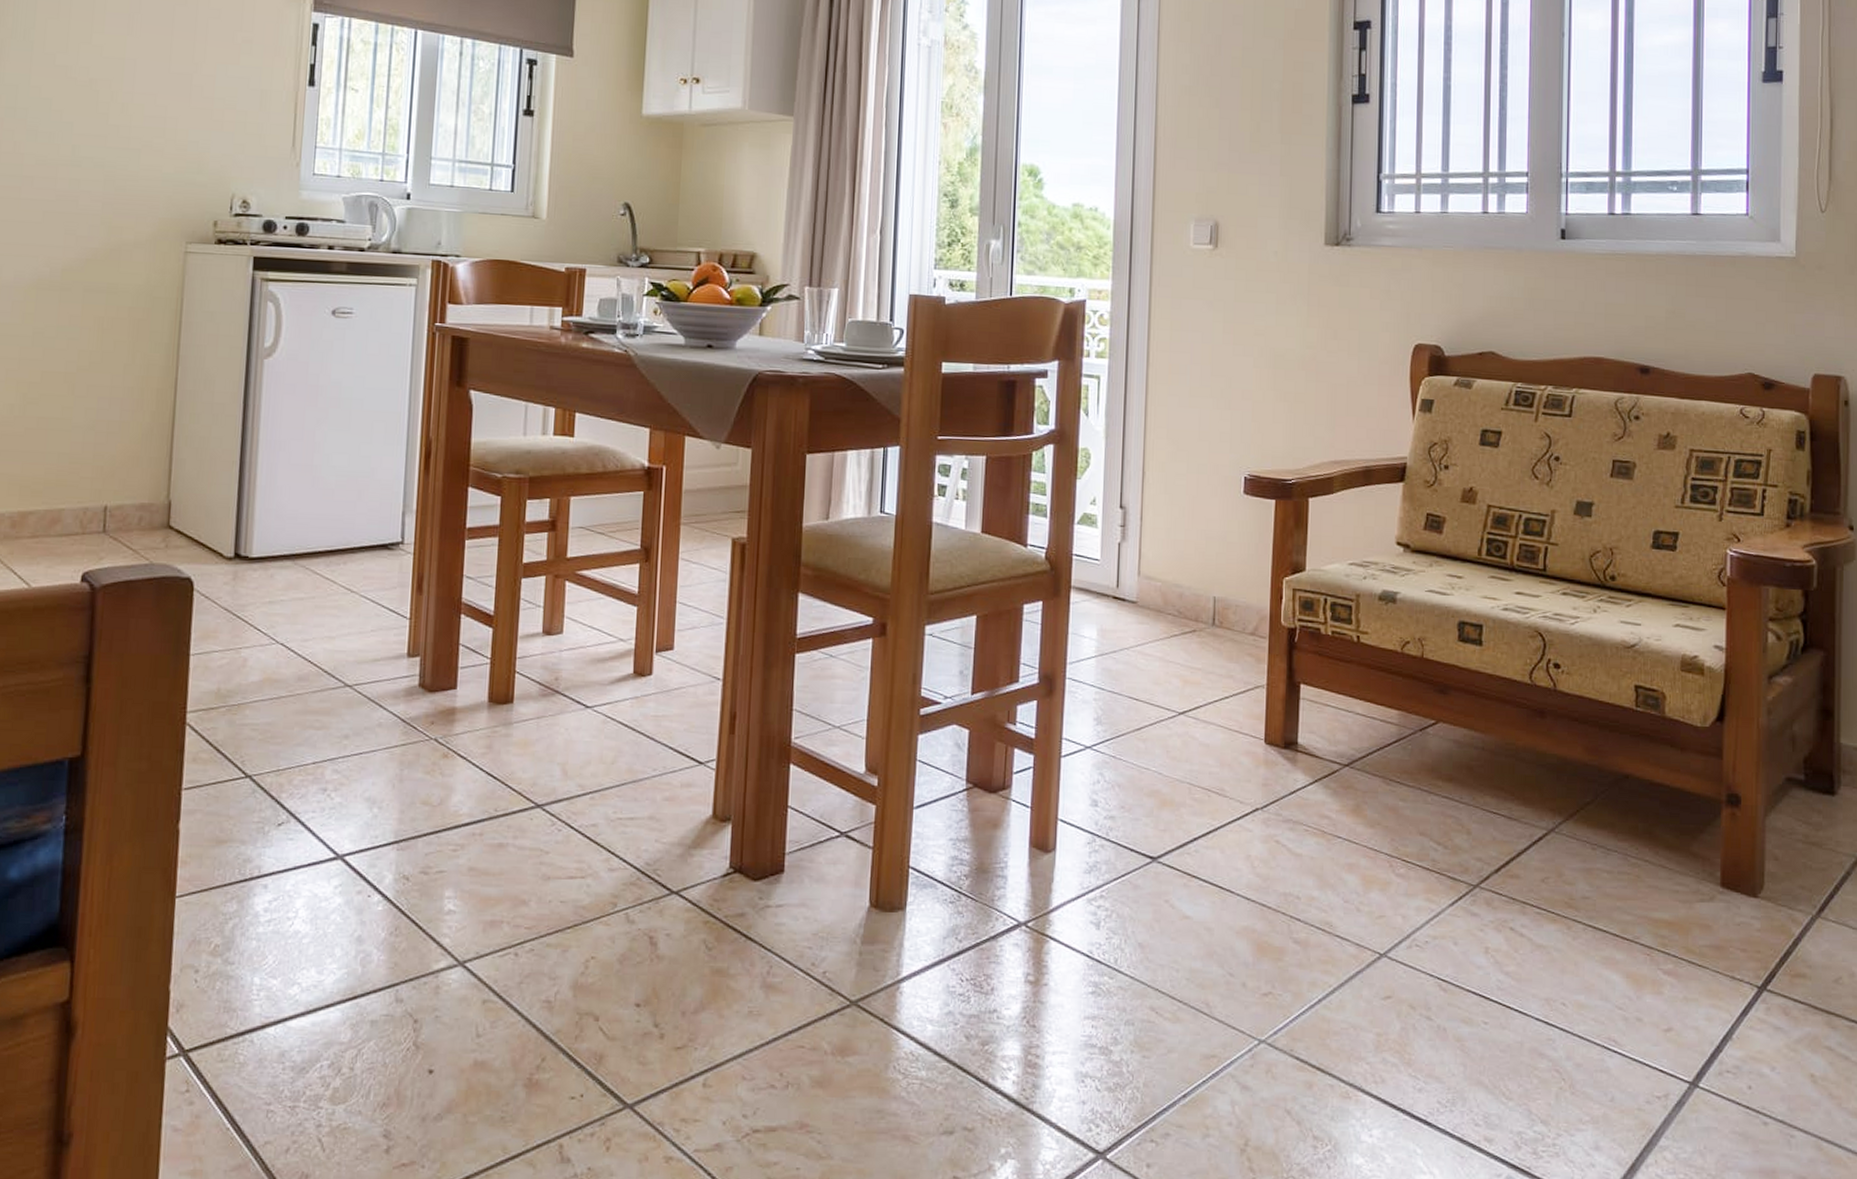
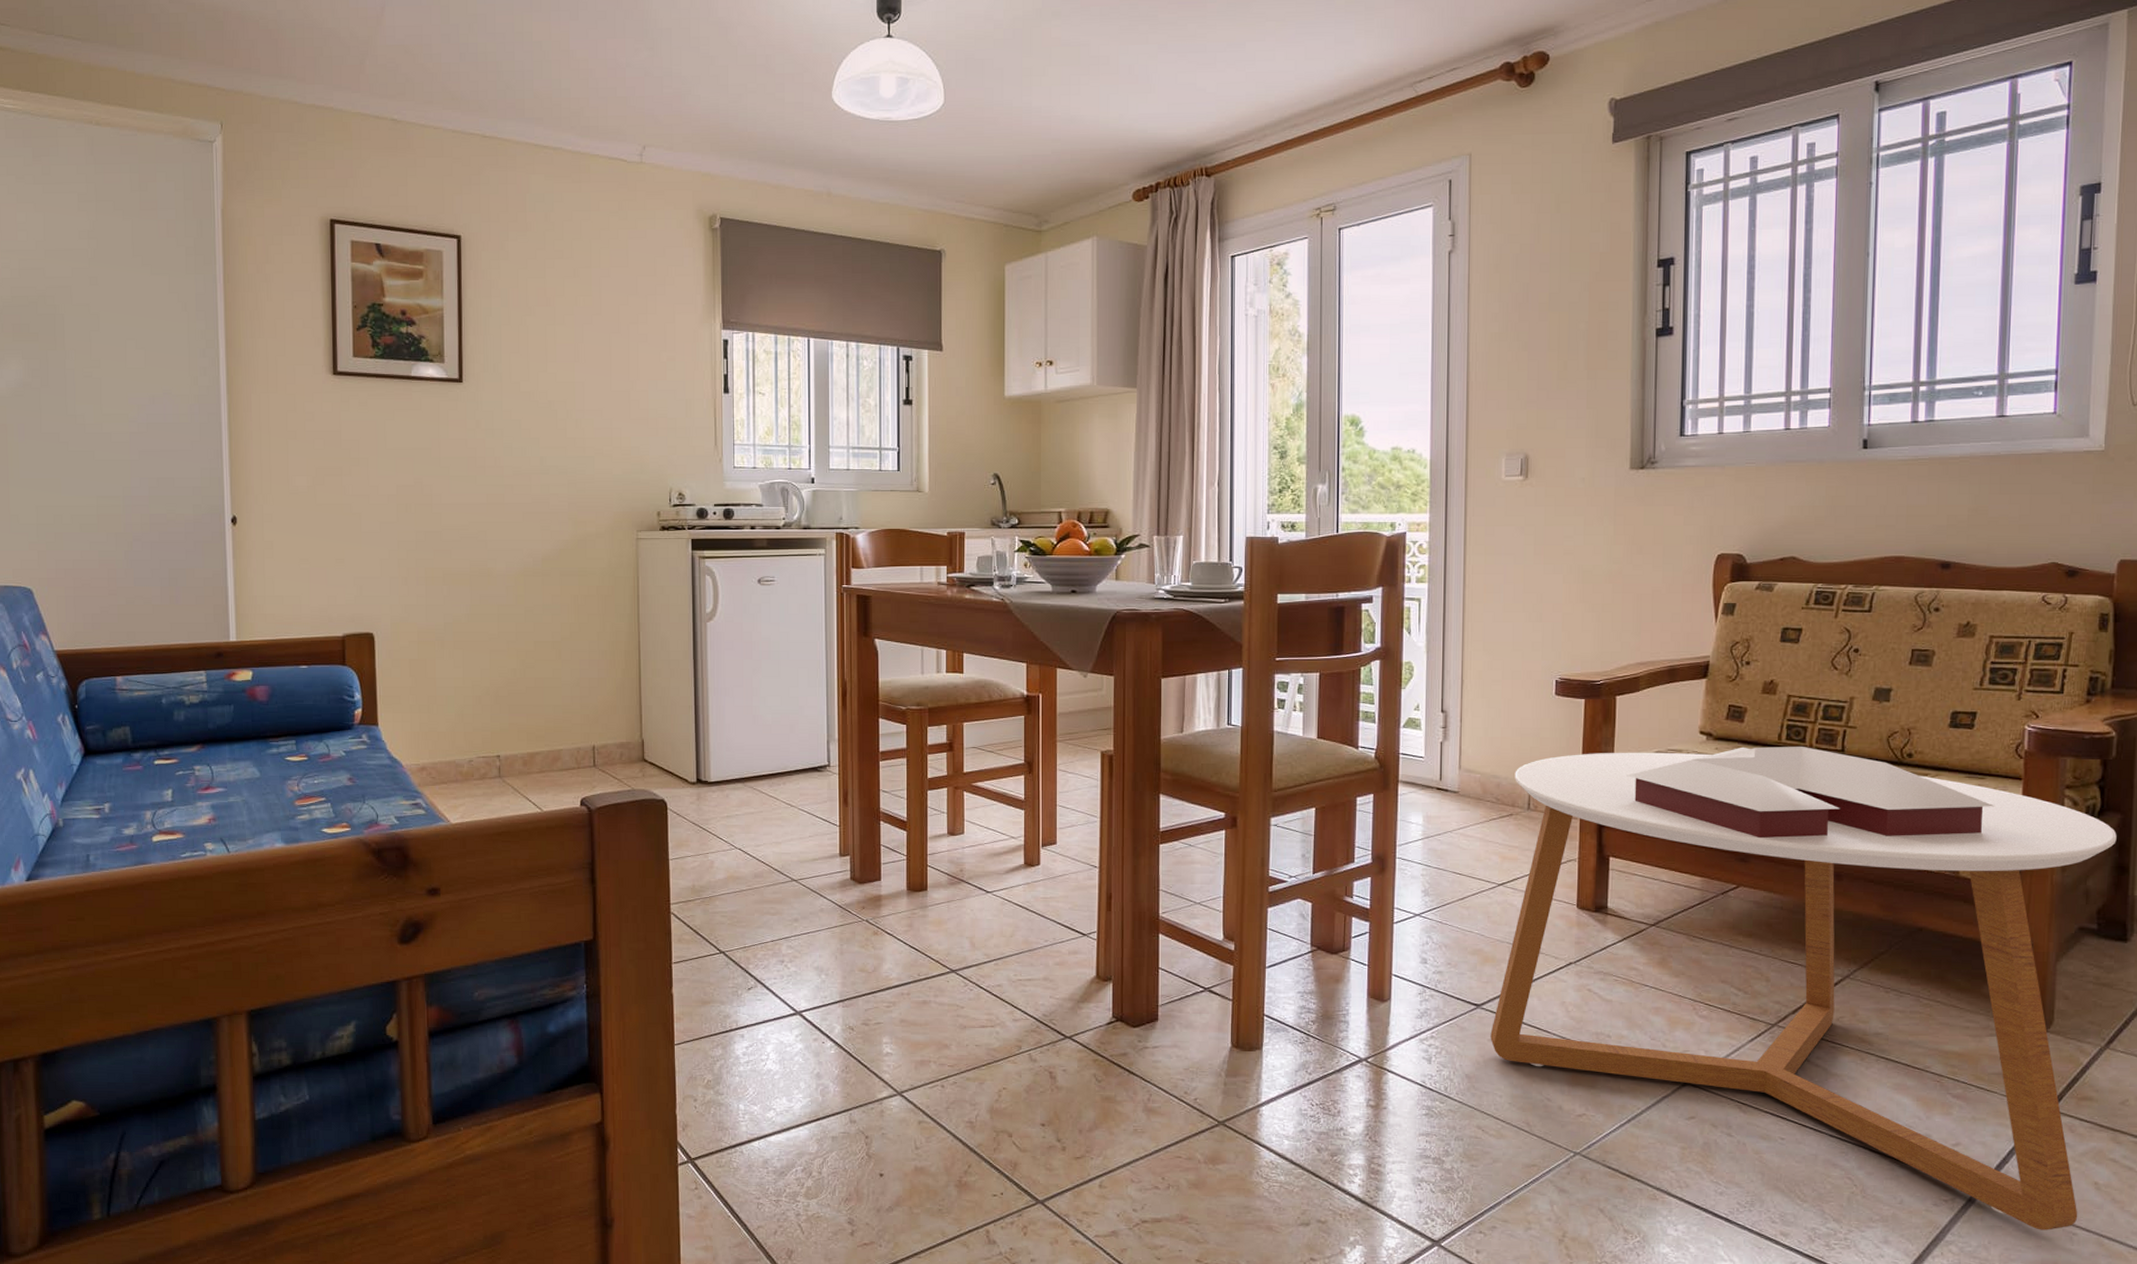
coffee table: none [1167,562,1821,1132] -> present [1490,752,2117,1230]
books: none [1319,561,1699,670] -> present [1626,746,1995,839]

